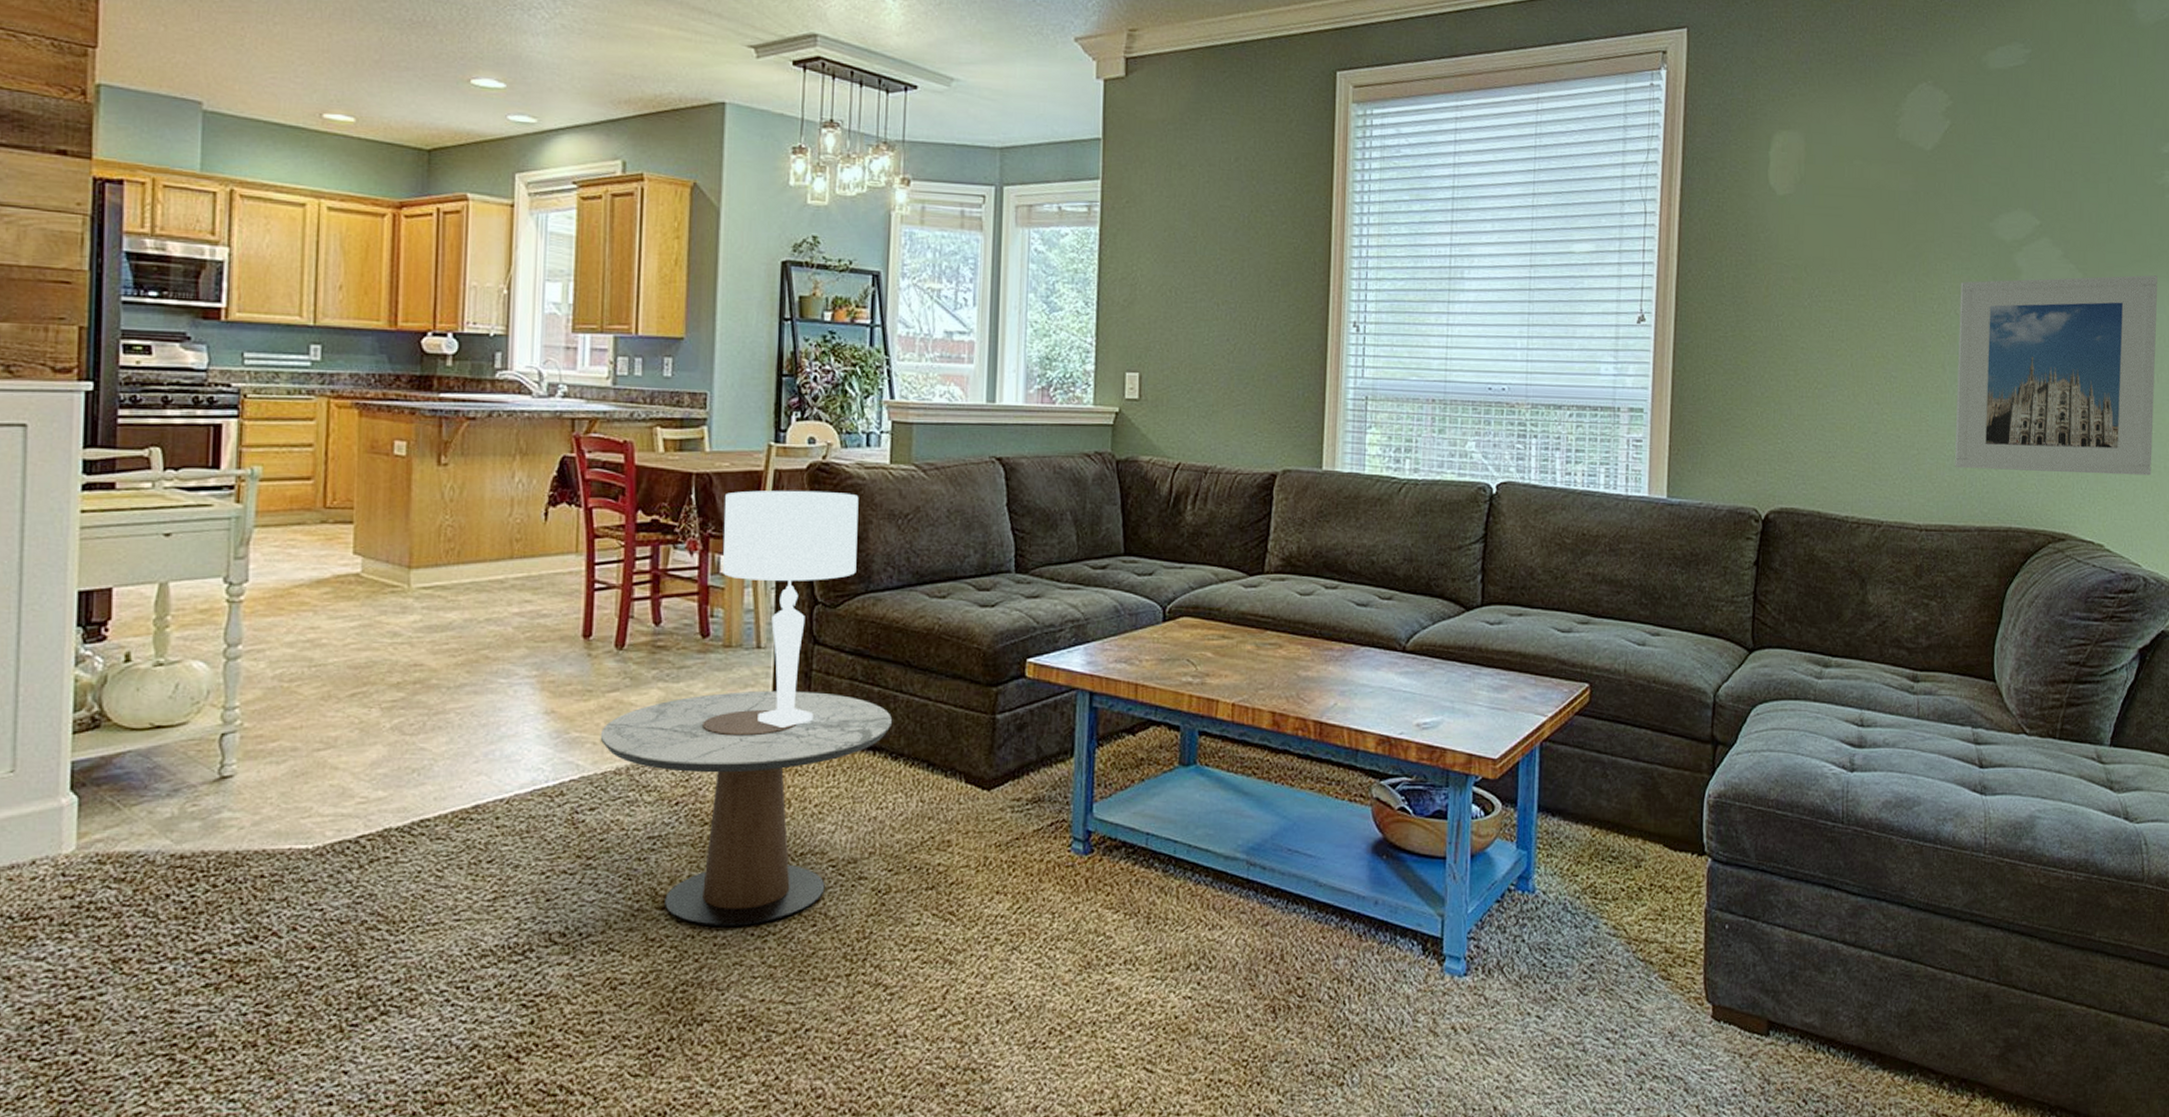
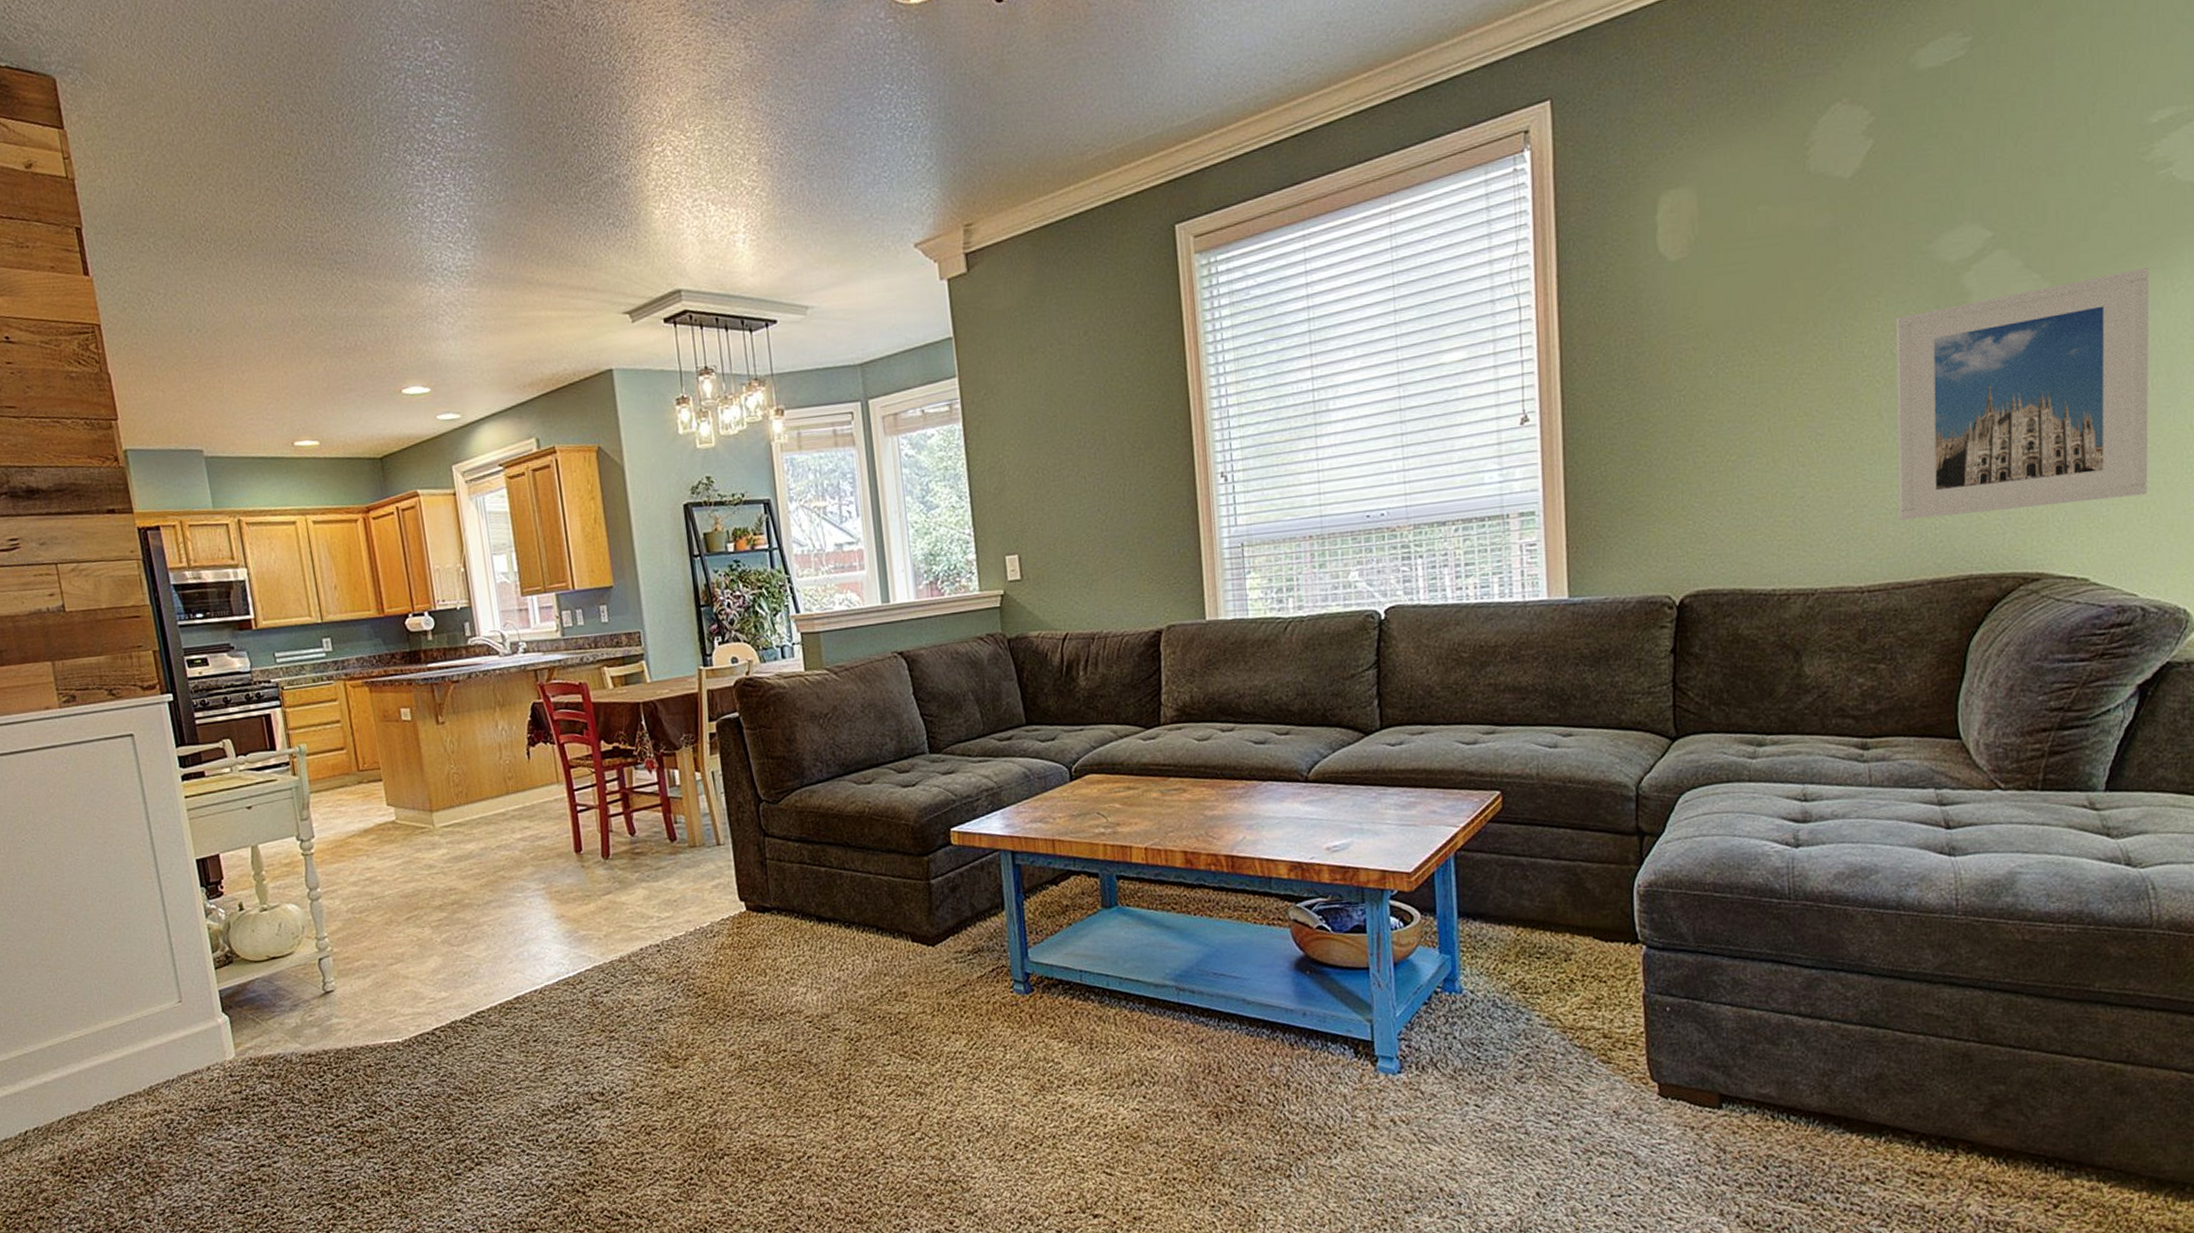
side table: present [600,690,892,927] -> none [602,877,841,1079]
table lamp: present [723,490,859,727] -> none [670,702,791,910]

